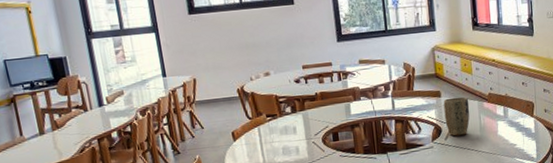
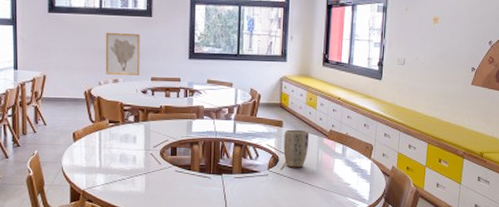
wall art: none [249,24,291,69] -> present [105,32,140,75]

